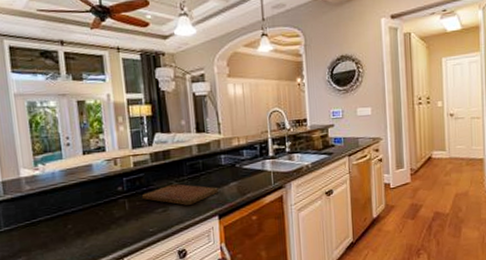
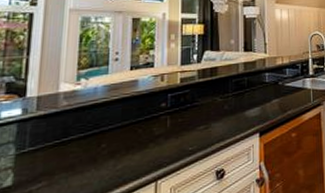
cutting board: present [142,184,219,206] -> none [186,100,262,123]

